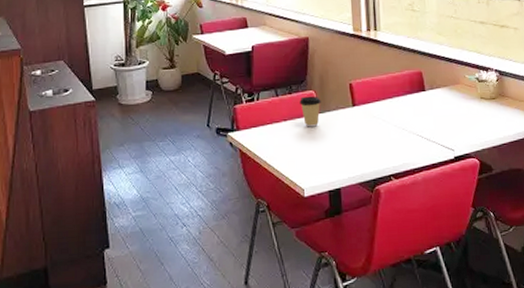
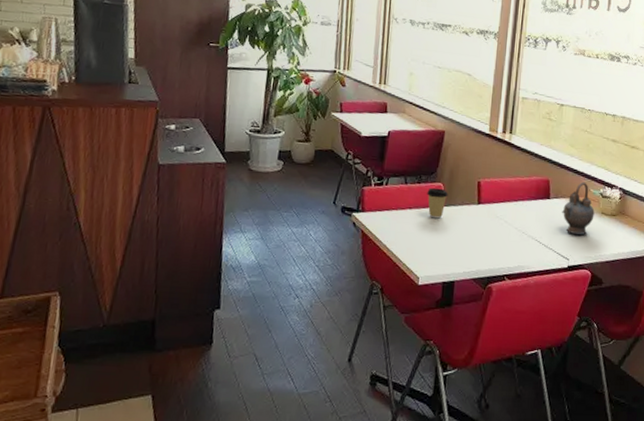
teapot: none [439,68,474,124] -> present [562,181,595,236]

